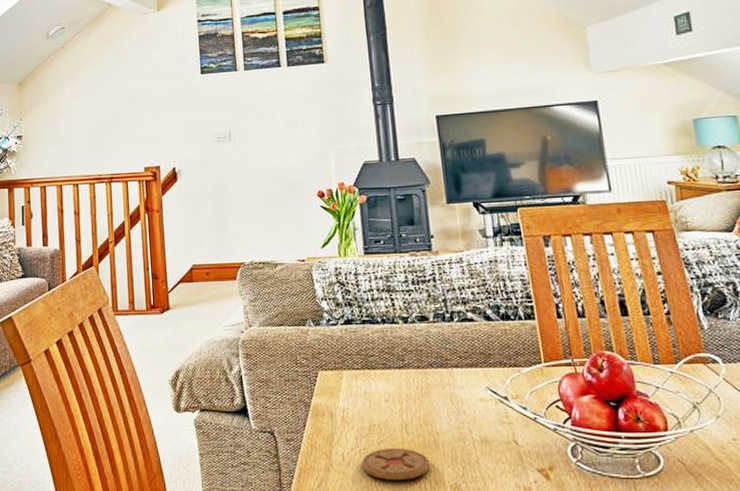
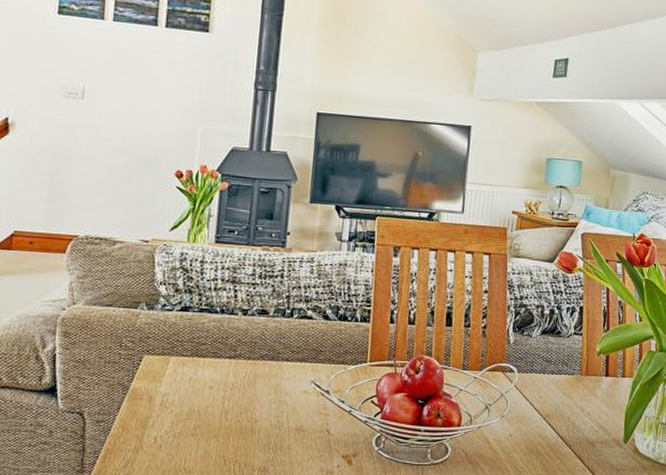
coaster: present [361,449,431,480] -> none [173,433,244,463]

